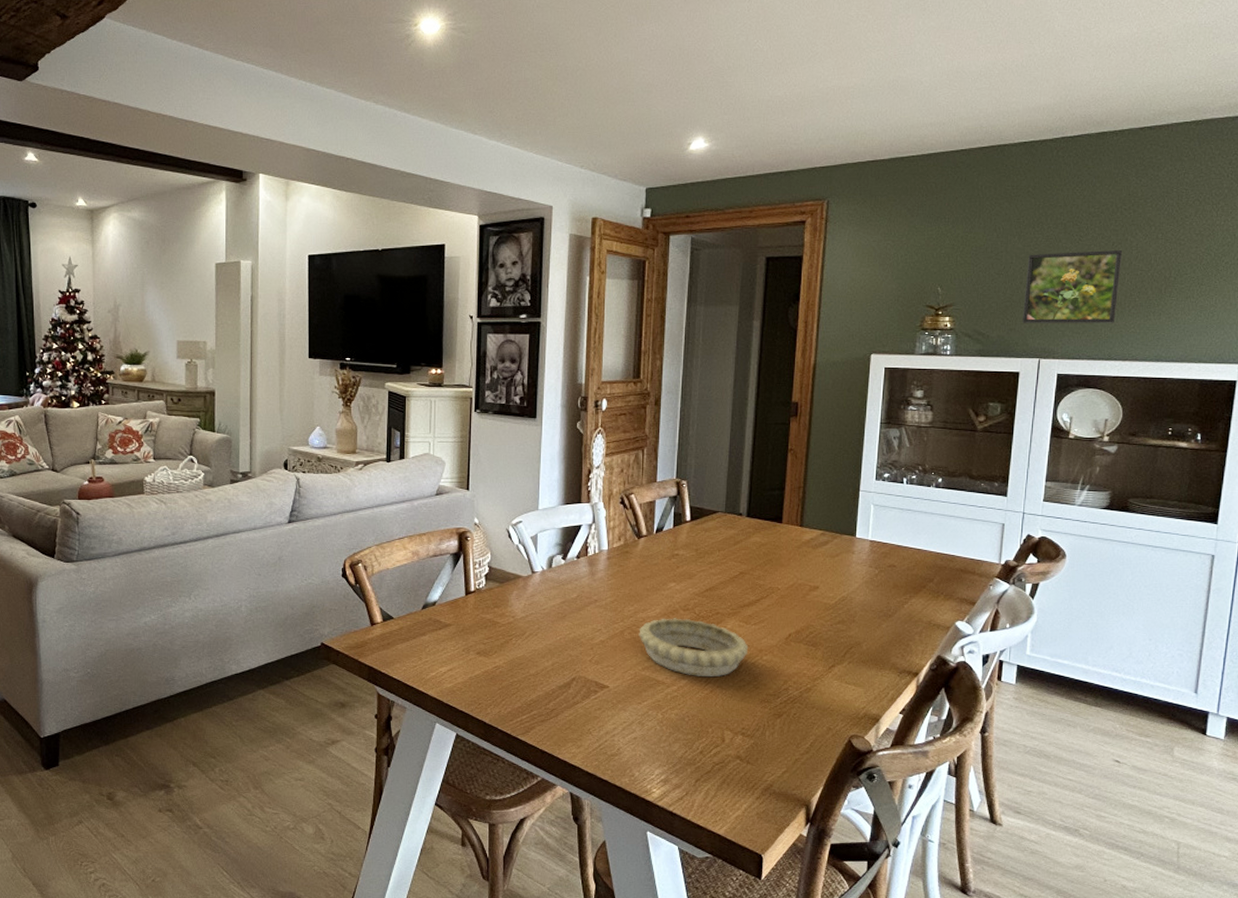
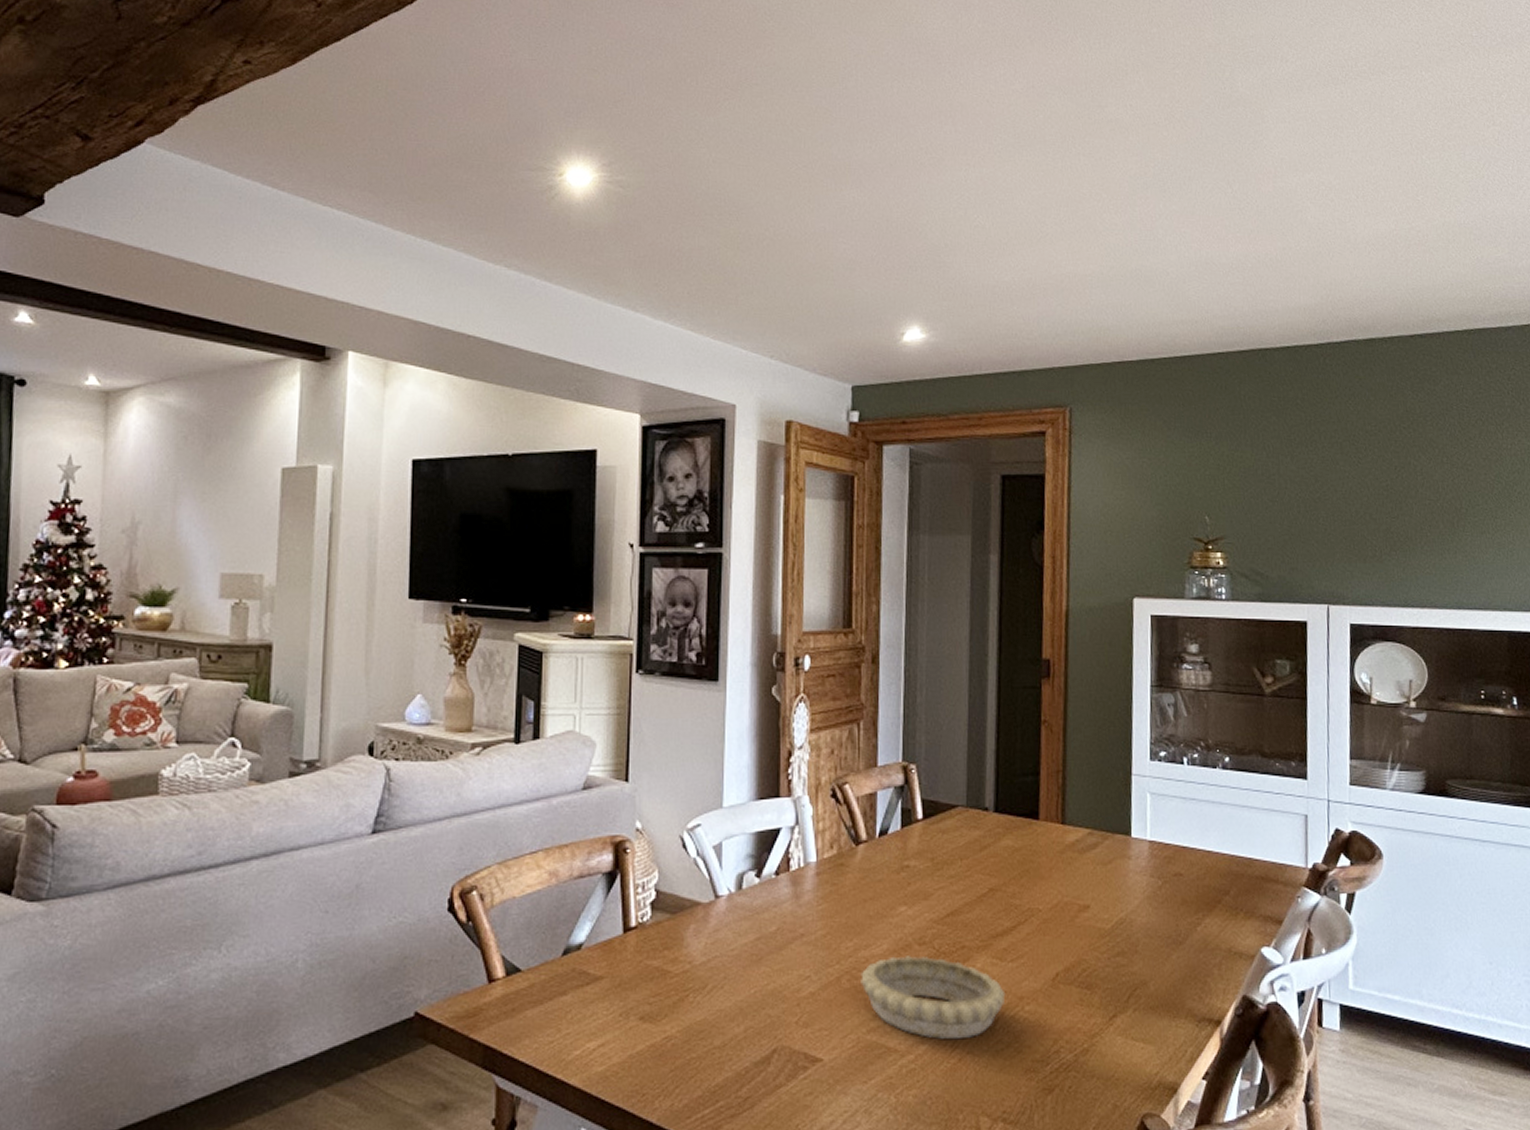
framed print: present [1022,250,1123,323] -> none [1303,475,1408,562]

